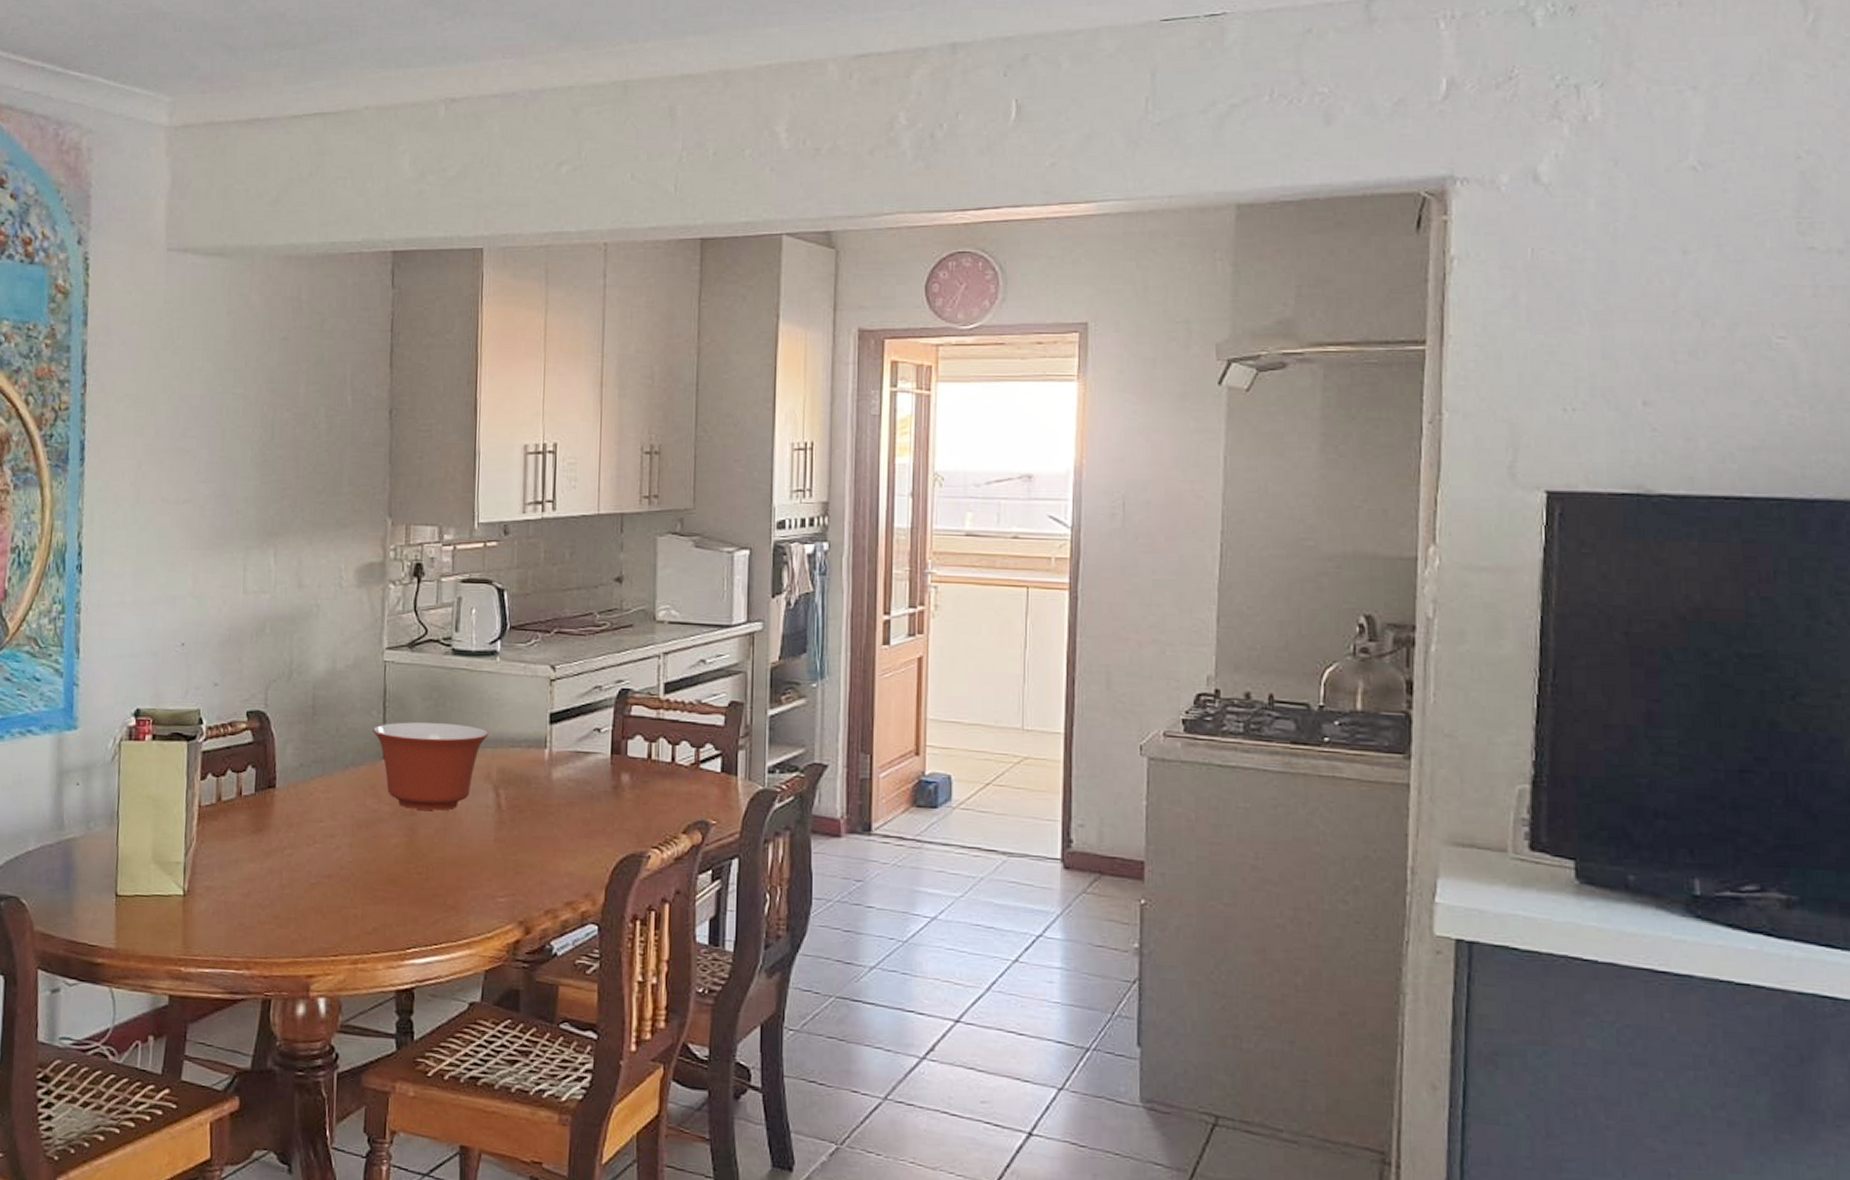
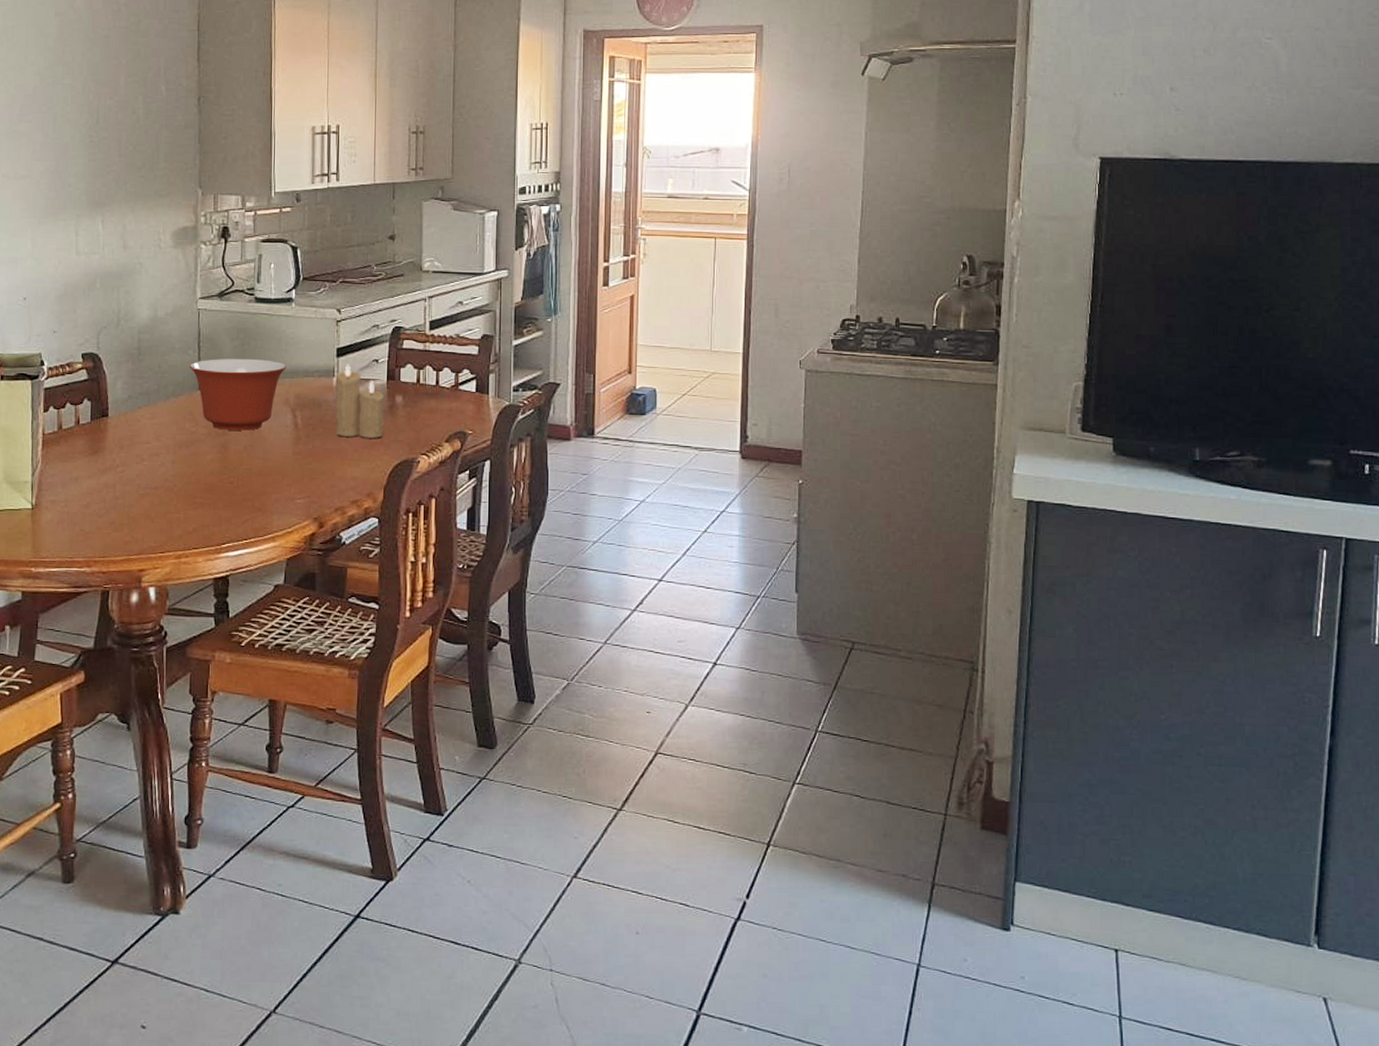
candle: none [547,732,607,826] -> present [335,364,384,438]

